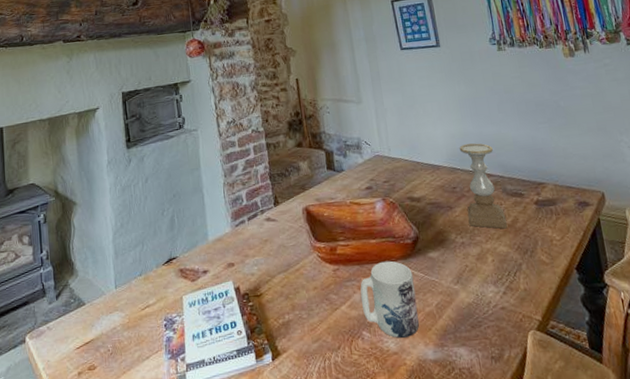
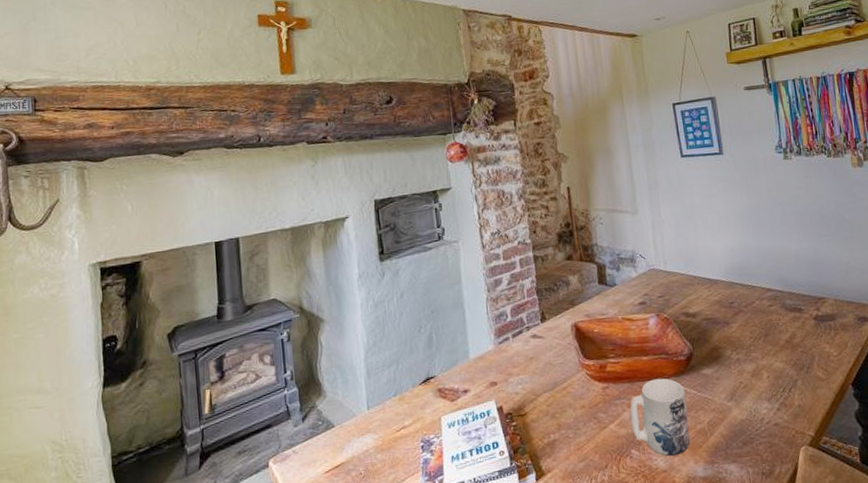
candle holder: present [459,143,507,229] -> none [738,256,784,345]

